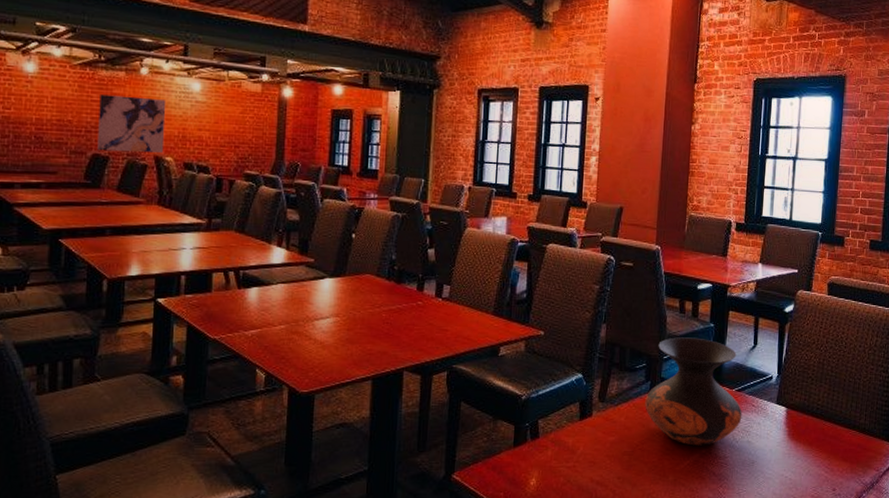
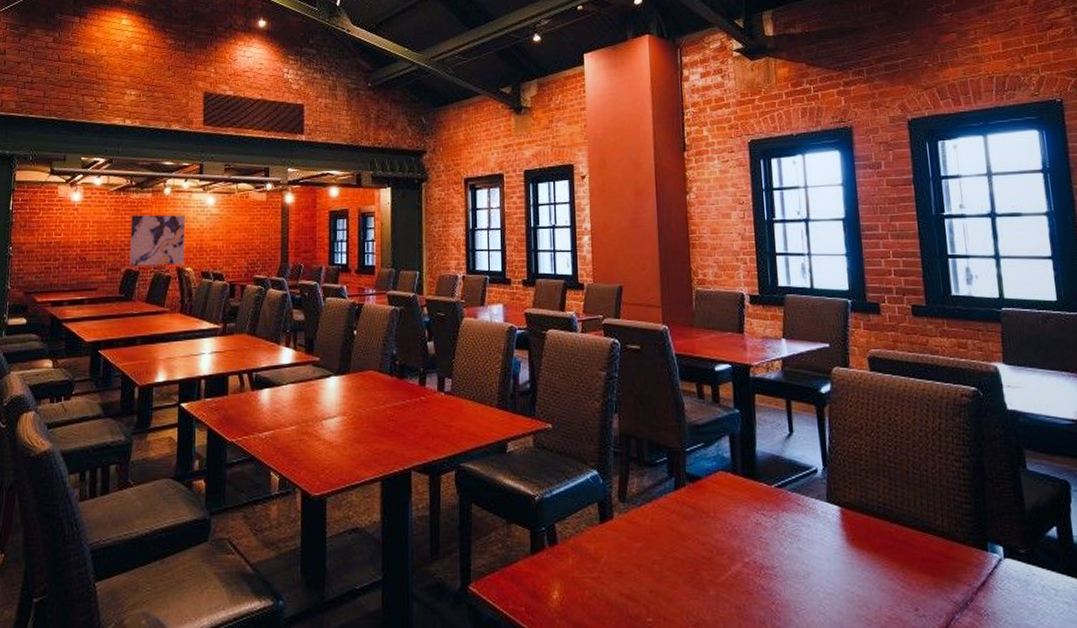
vase: present [645,337,742,446] -> none [671,426,787,553]

